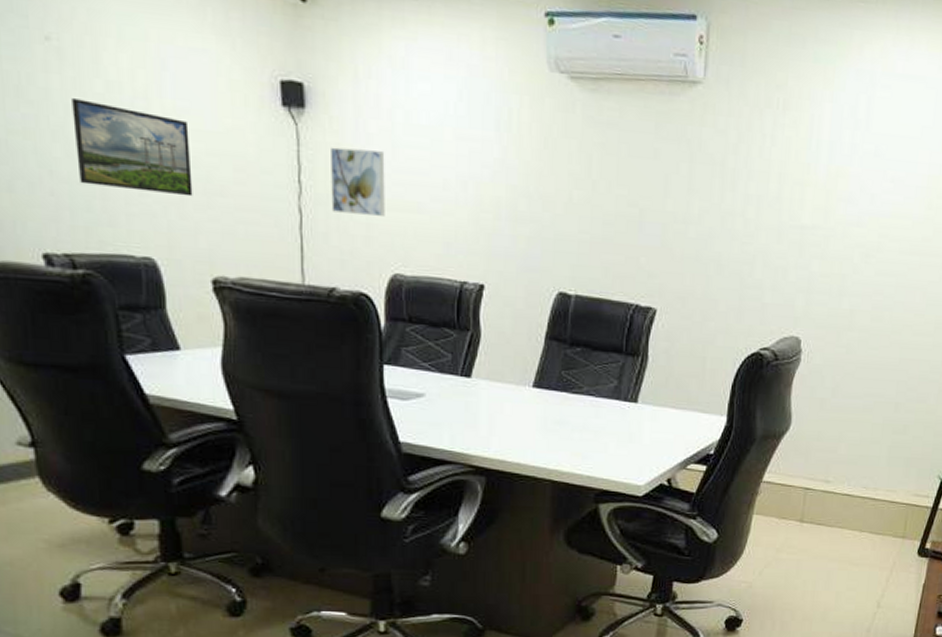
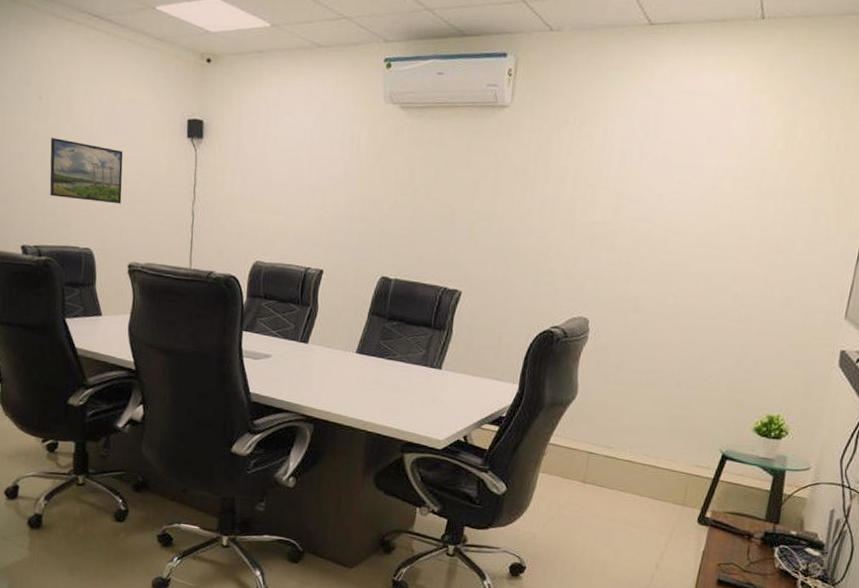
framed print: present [331,147,385,216] -> none [215,166,257,217]

